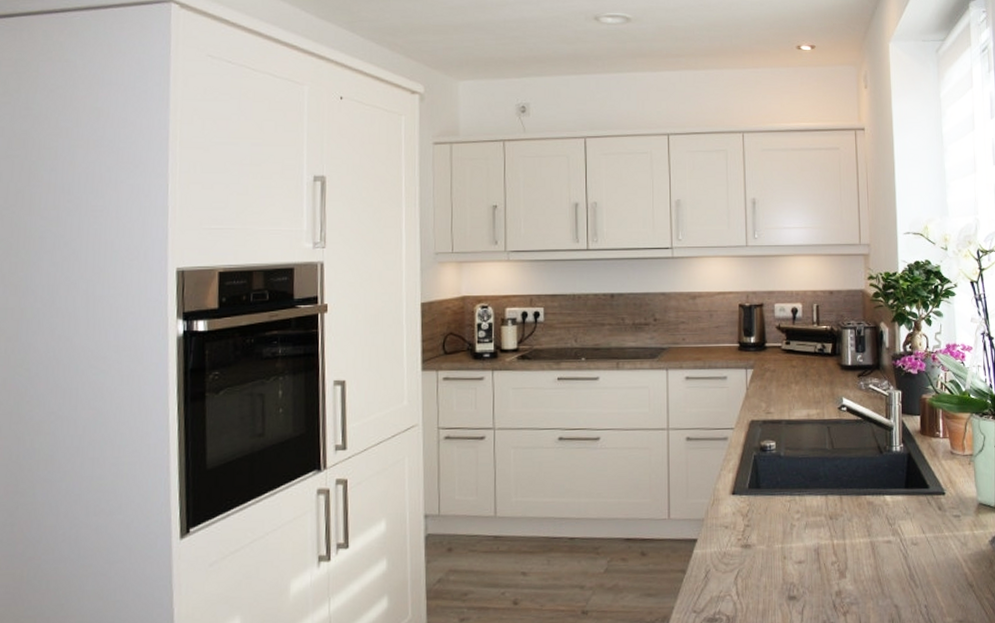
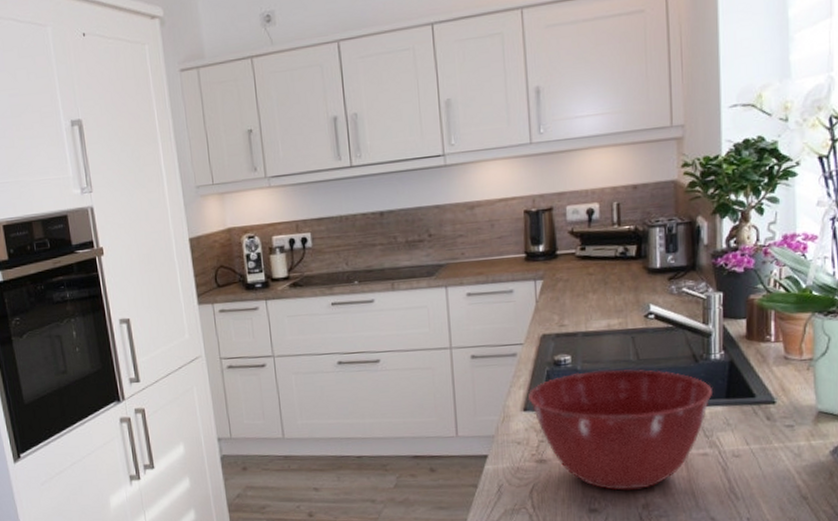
mixing bowl: none [737,457,894,577] -> present [528,369,712,491]

